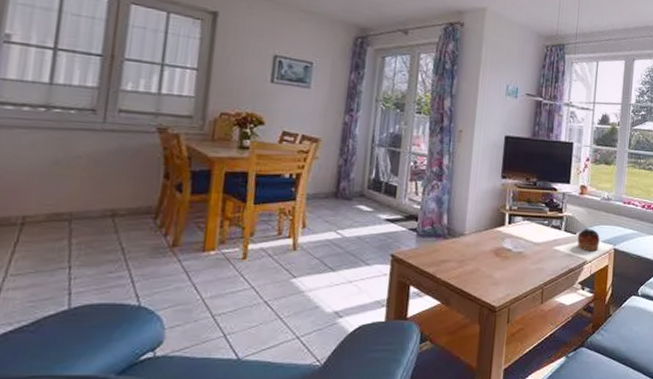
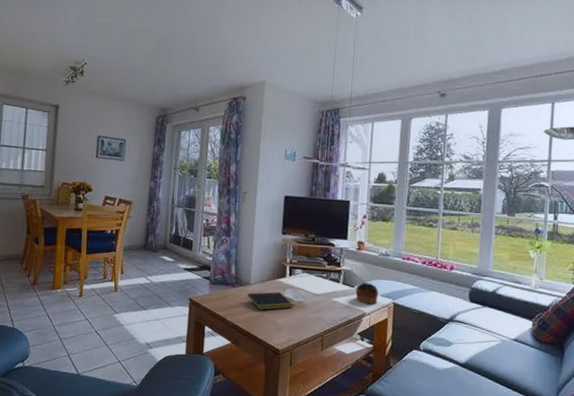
notepad: none [459,242,512,264] -> present [246,292,293,310]

